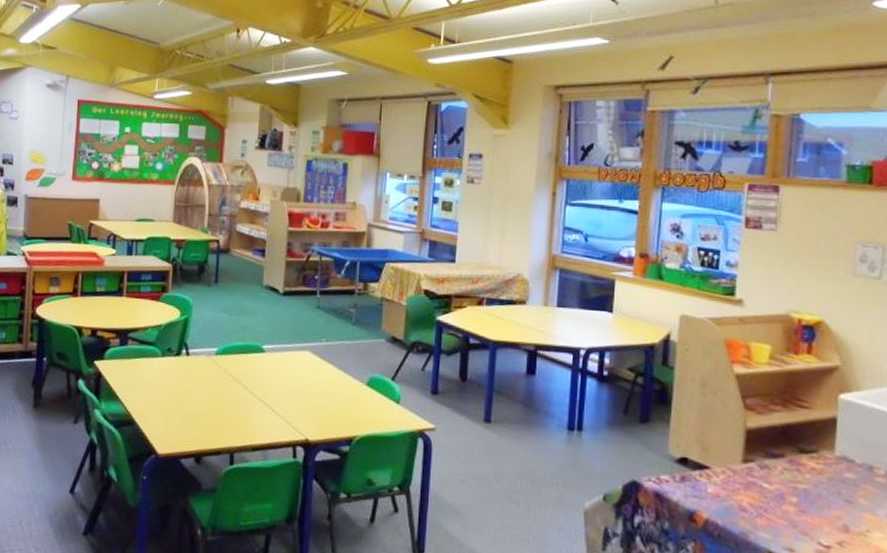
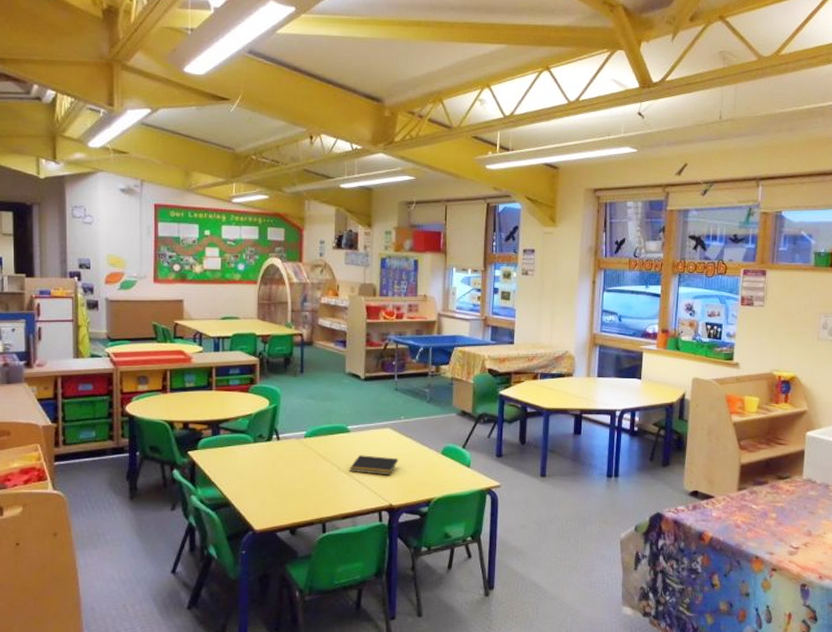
notepad: none [262,379,318,405] -> present [349,455,399,475]

